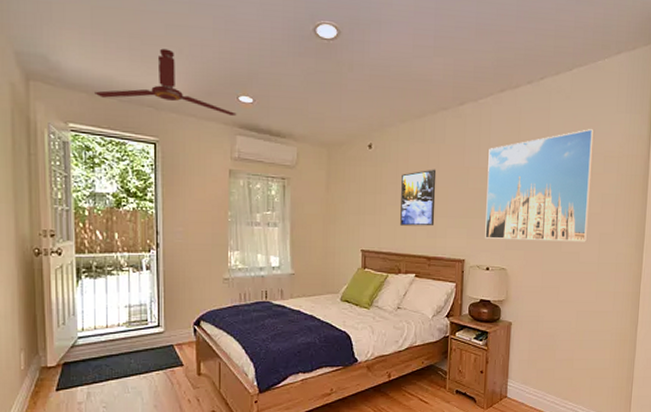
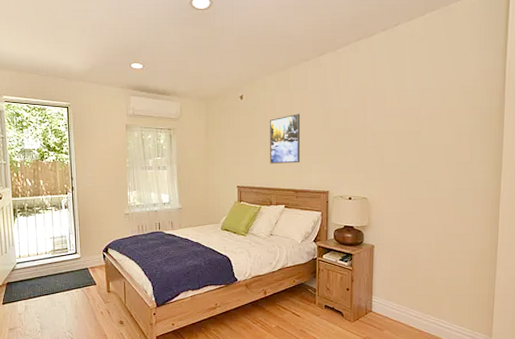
ceiling fan: present [95,48,237,116] -> none [21,30,130,80]
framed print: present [485,128,595,242] -> none [347,66,449,172]

